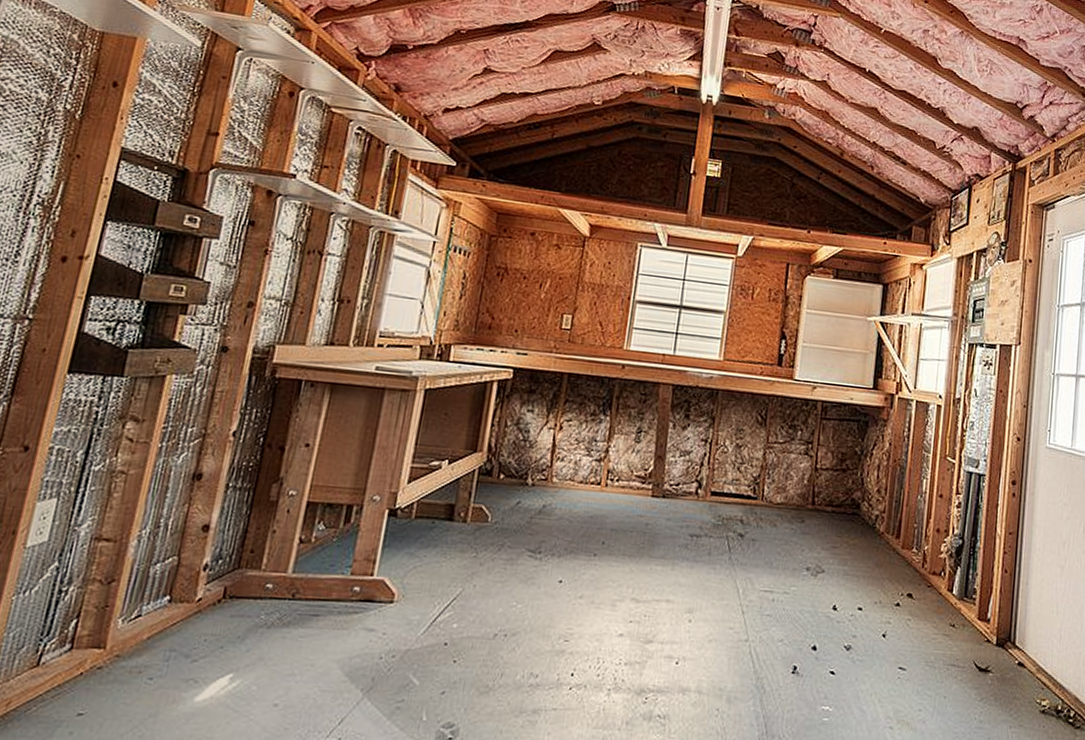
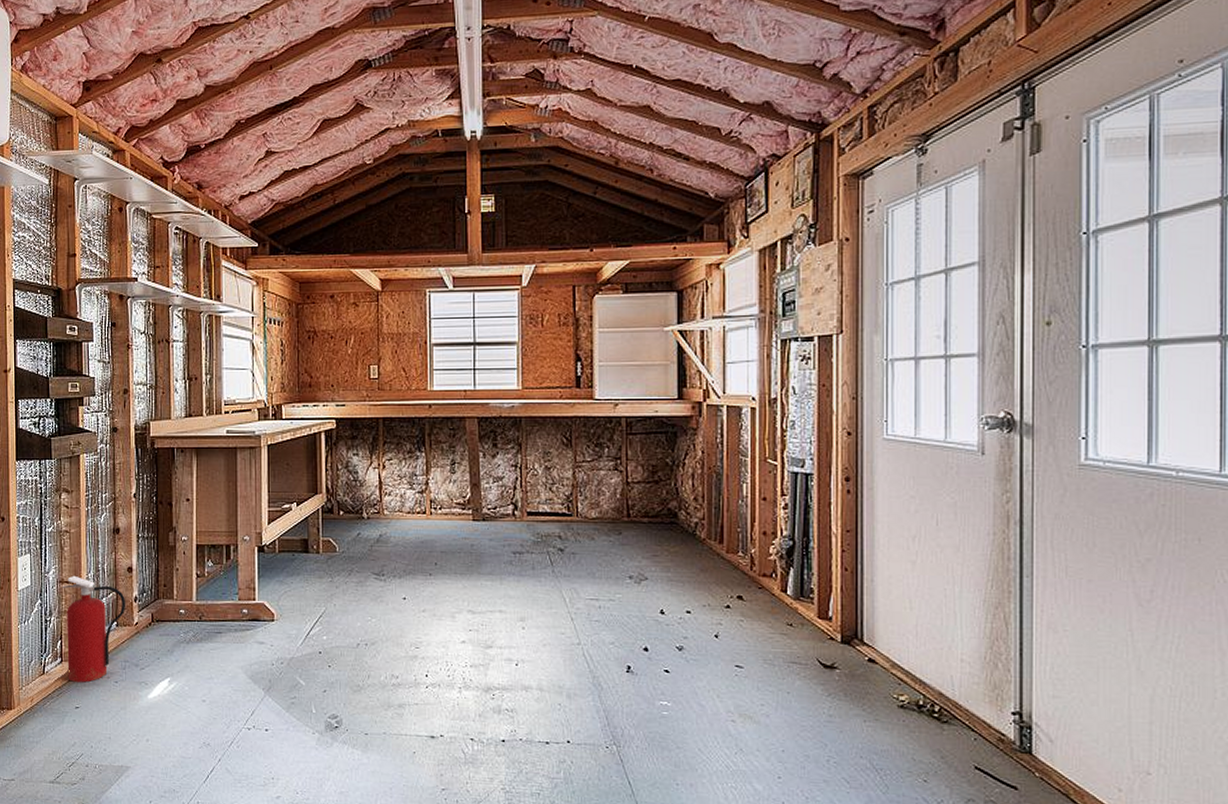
fire extinguisher: none [75,531,191,679] -> present [62,575,125,683]

